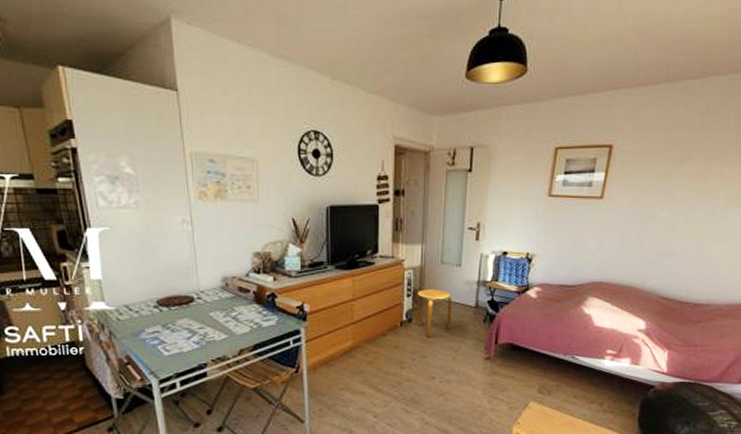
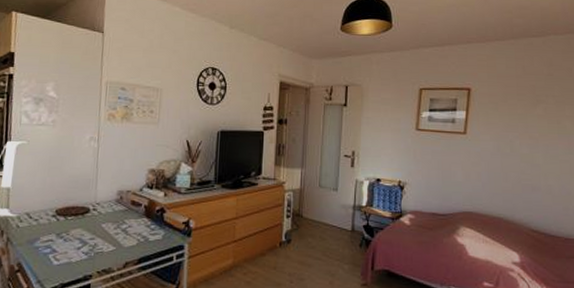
stool: present [417,289,453,338] -> none [295,211,330,260]

